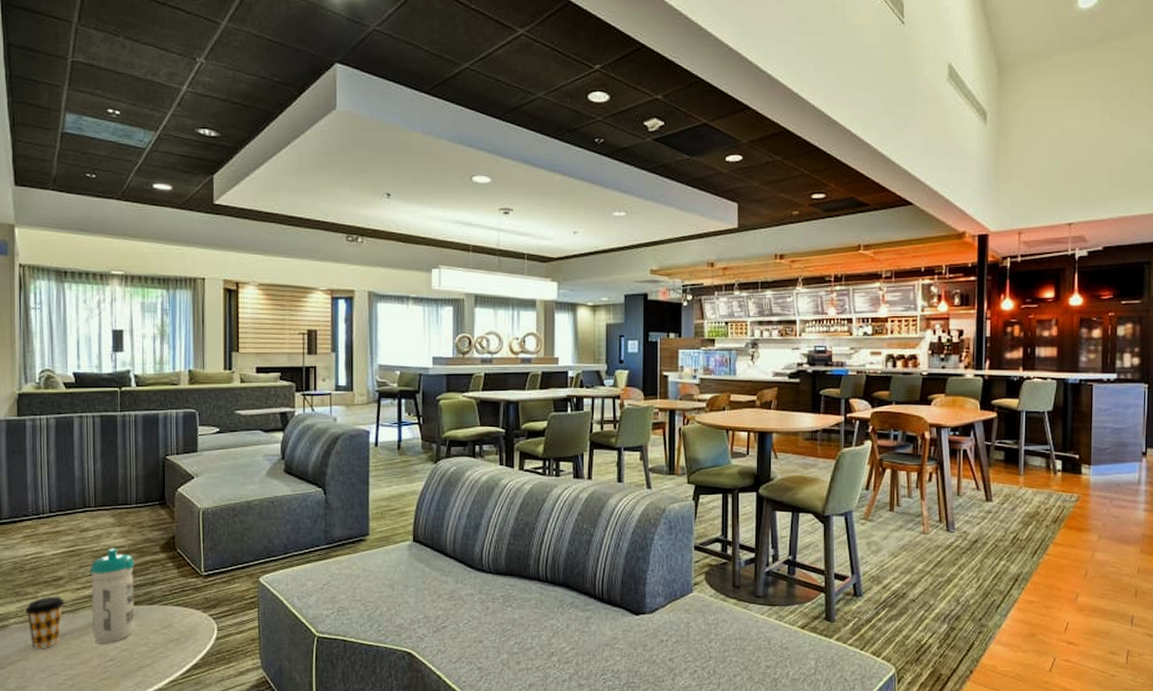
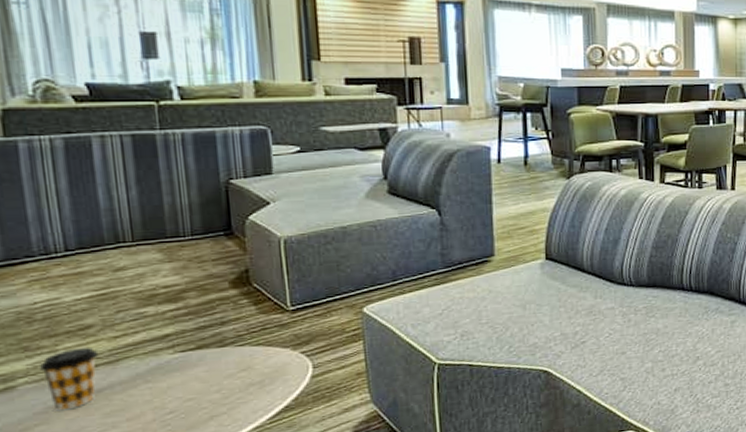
water bottle: present [90,548,135,644] -> none [132,287,201,396]

